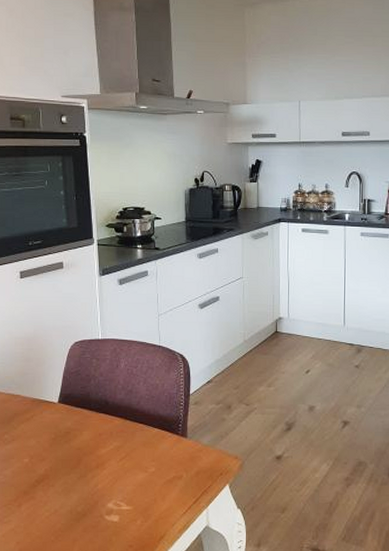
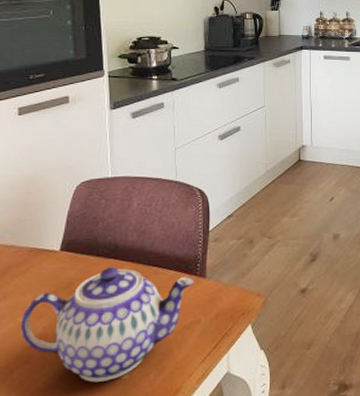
teapot: none [26,420,177,522] -> present [20,266,195,383]

